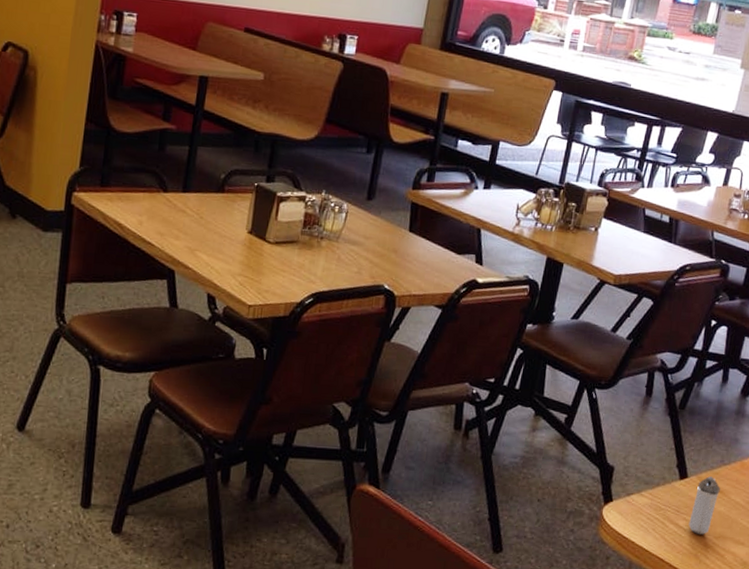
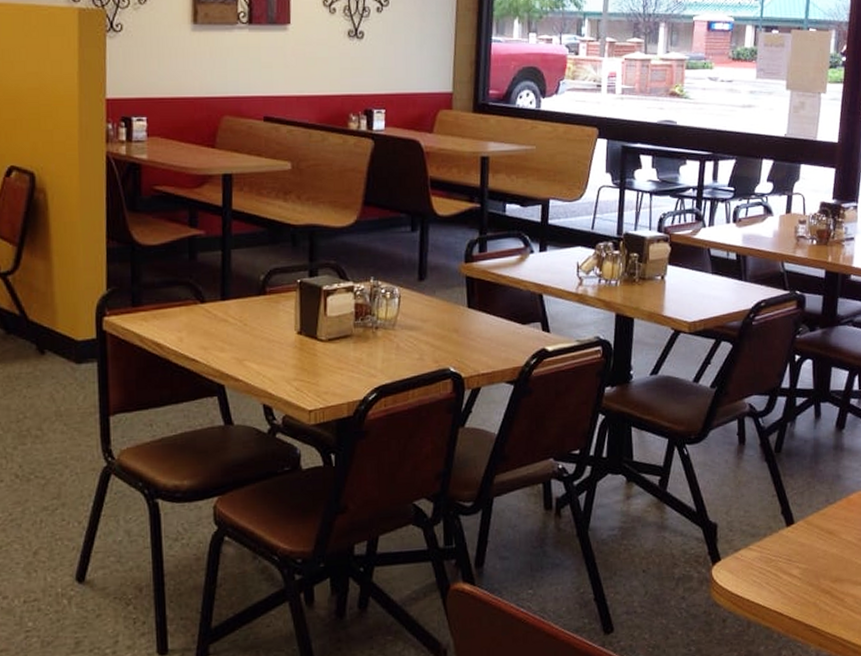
shaker: present [688,476,720,535] -> none [802,518,830,581]

